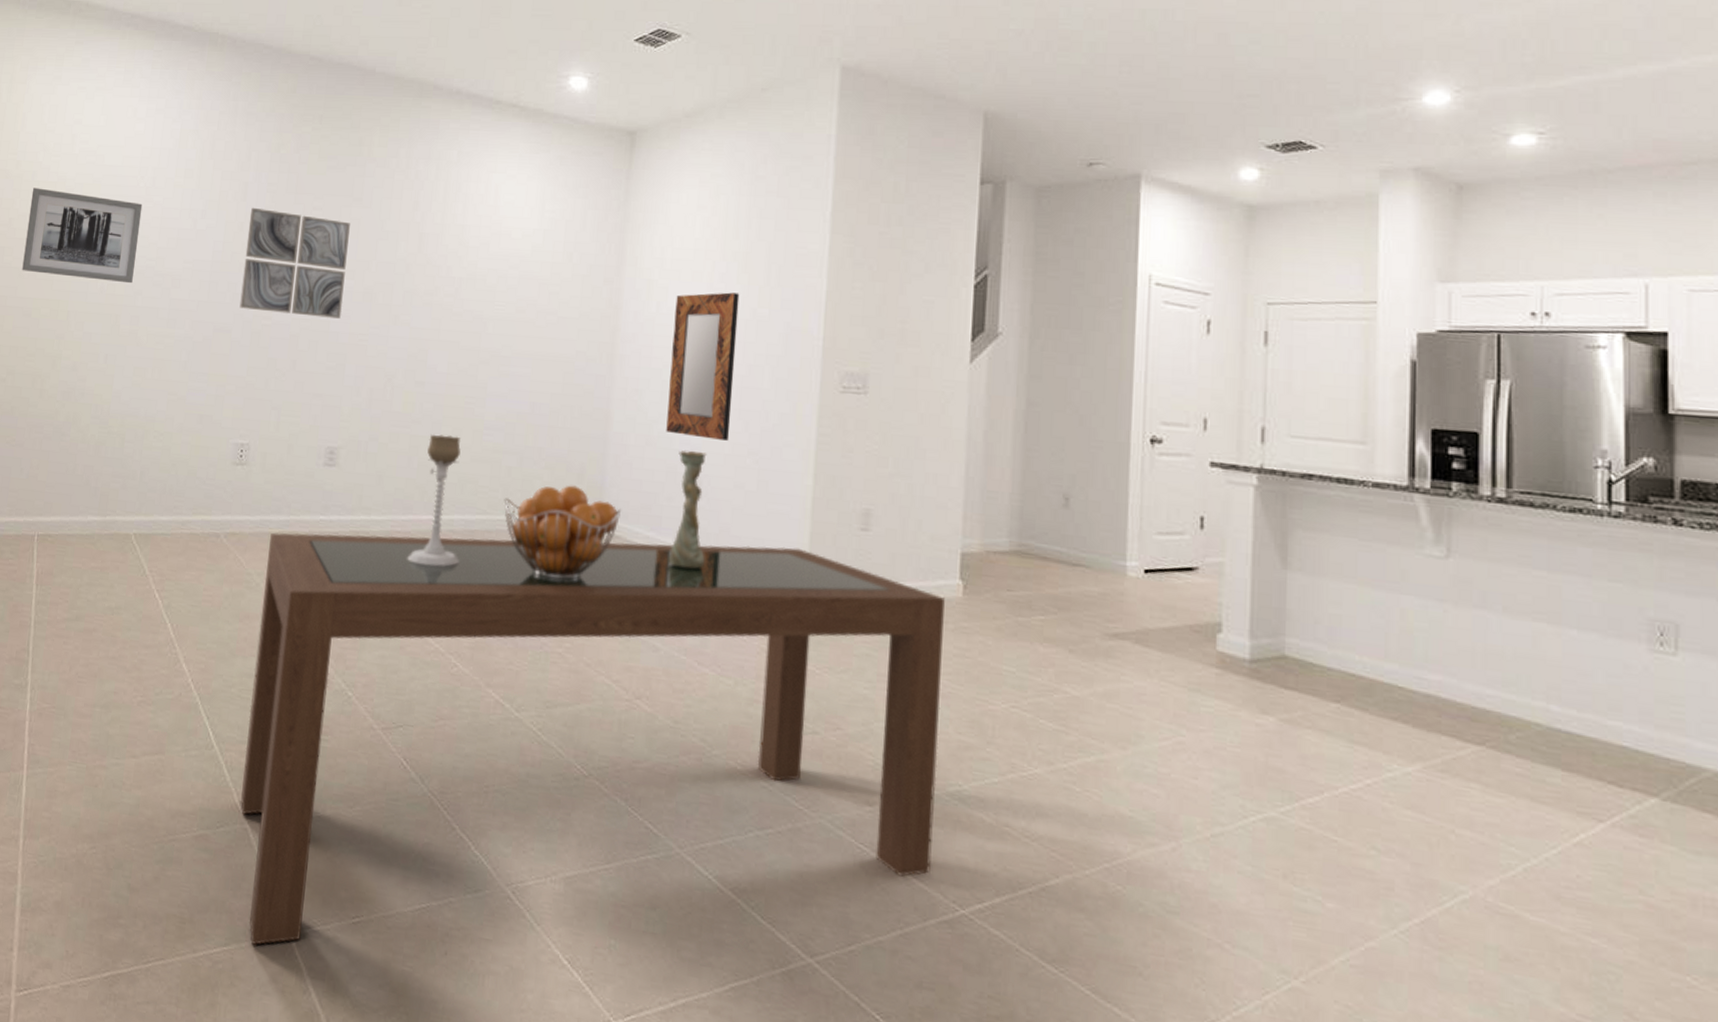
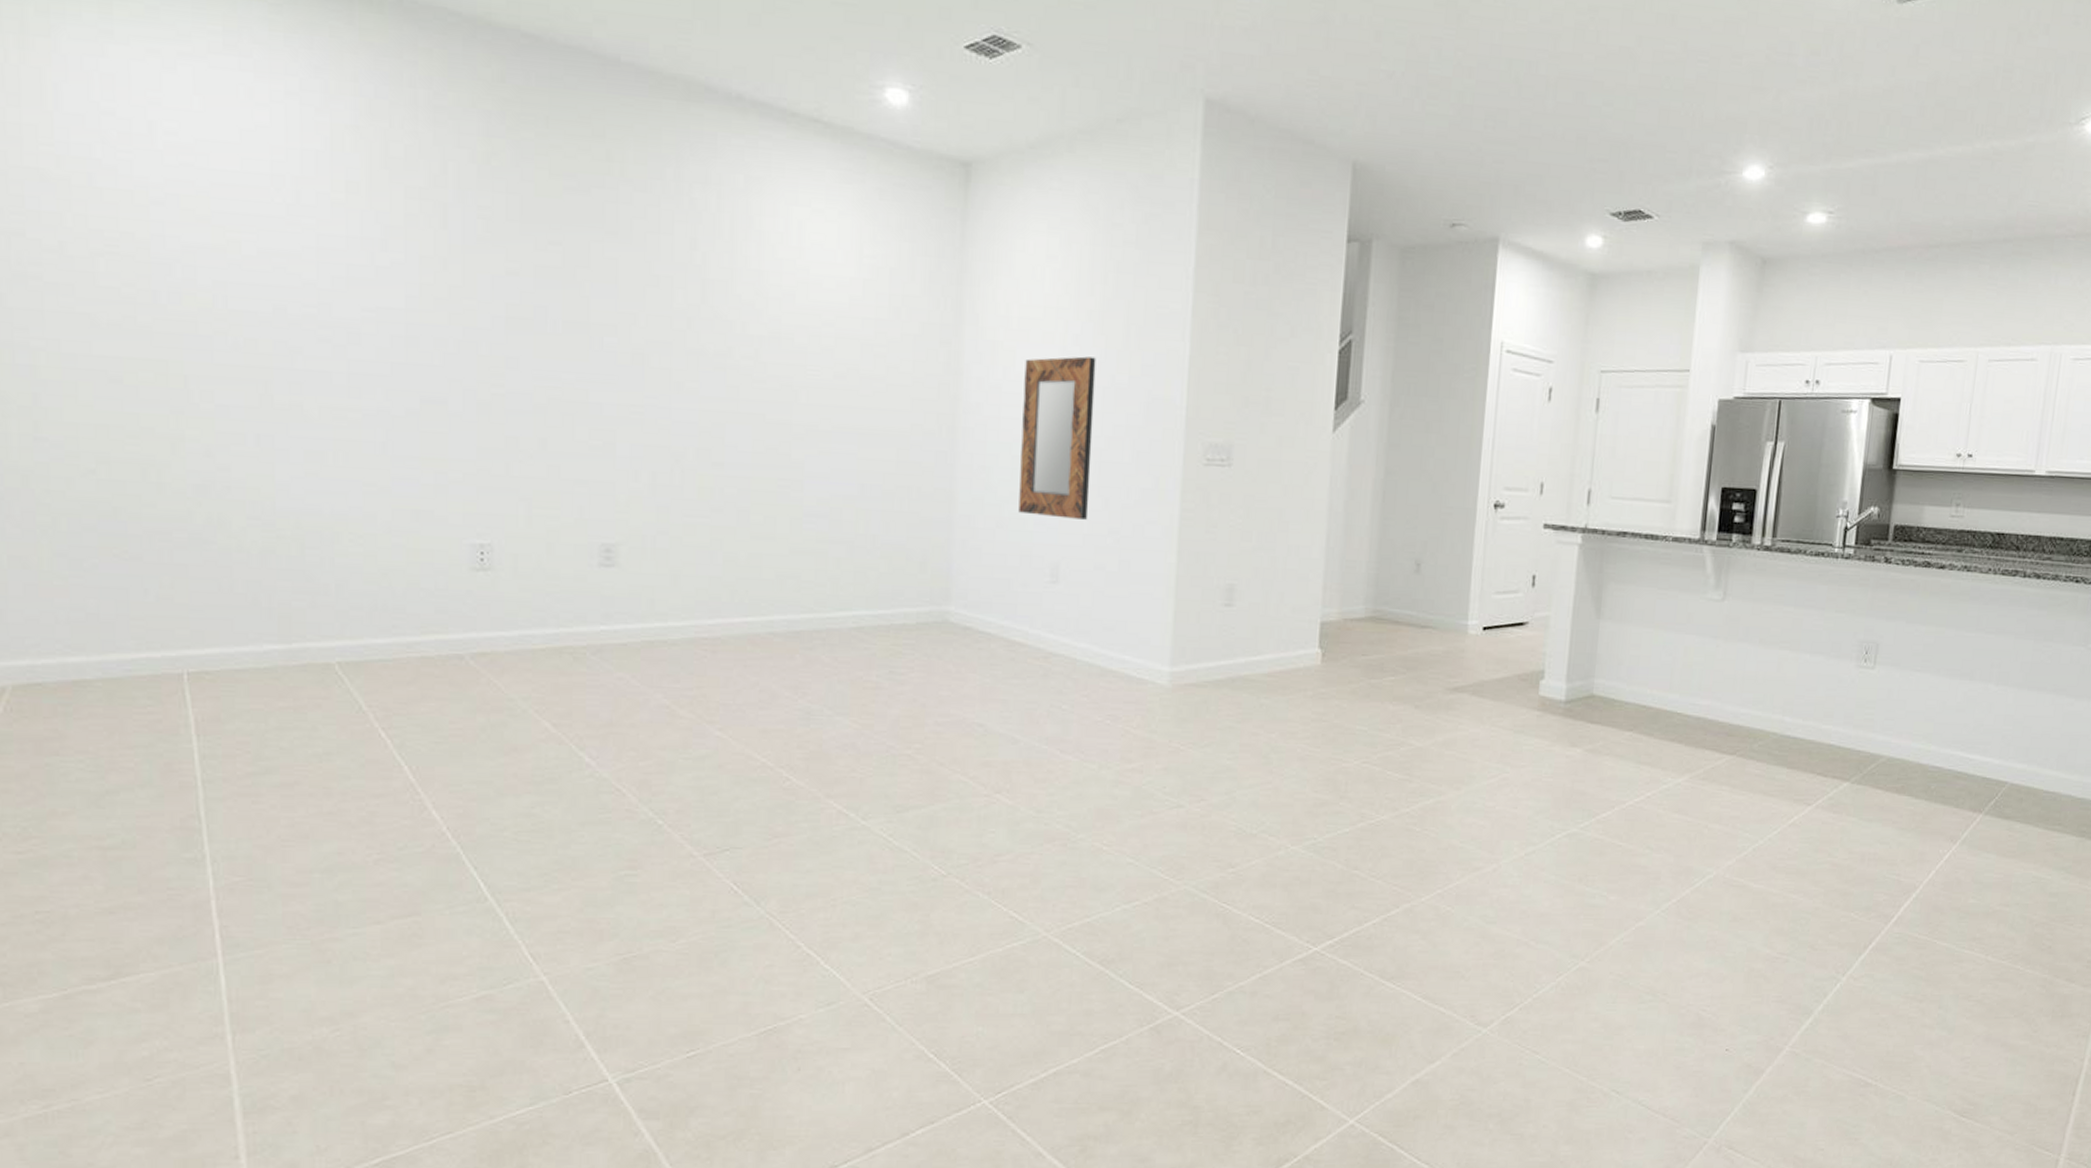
wall art: present [22,187,143,284] -> none [91,197,285,339]
wall art: present [239,207,350,319] -> none [455,238,604,386]
dining table: present [240,532,945,946] -> none [530,627,1304,1100]
candle holder: present [407,434,461,567] -> none [719,524,784,675]
fruit basket: present [503,485,622,580] -> none [833,575,972,677]
vase: present [669,450,707,569] -> none [1026,531,1065,656]

